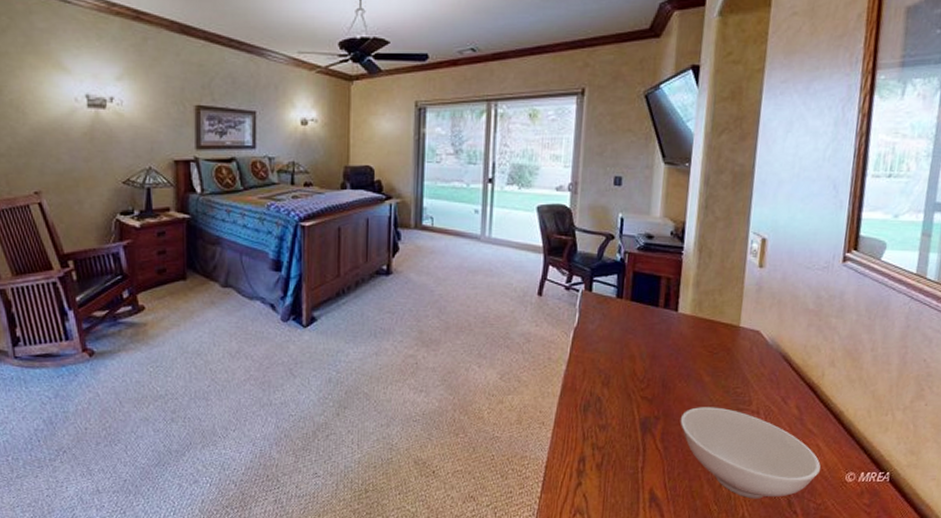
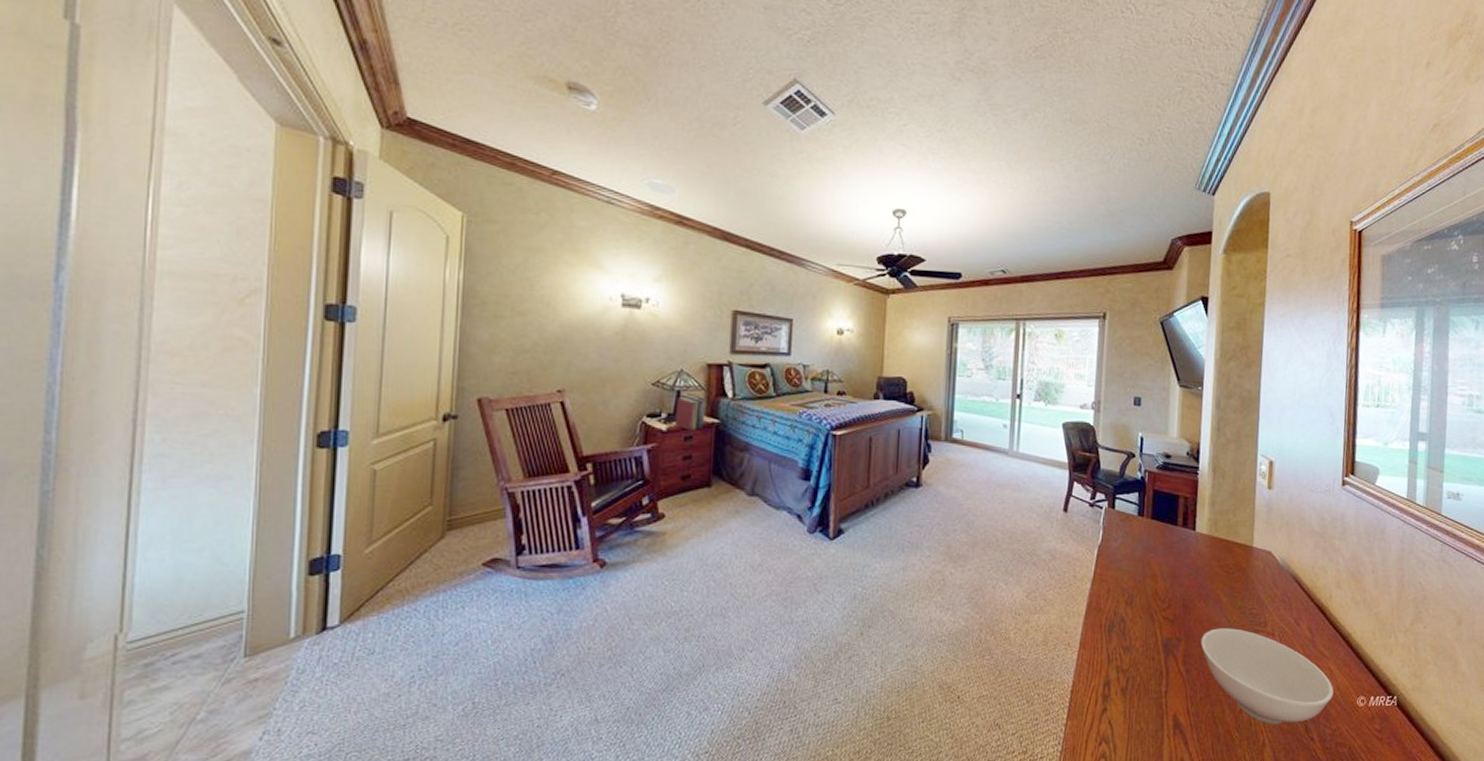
books: none [147,190,176,226] -> present [674,392,706,431]

